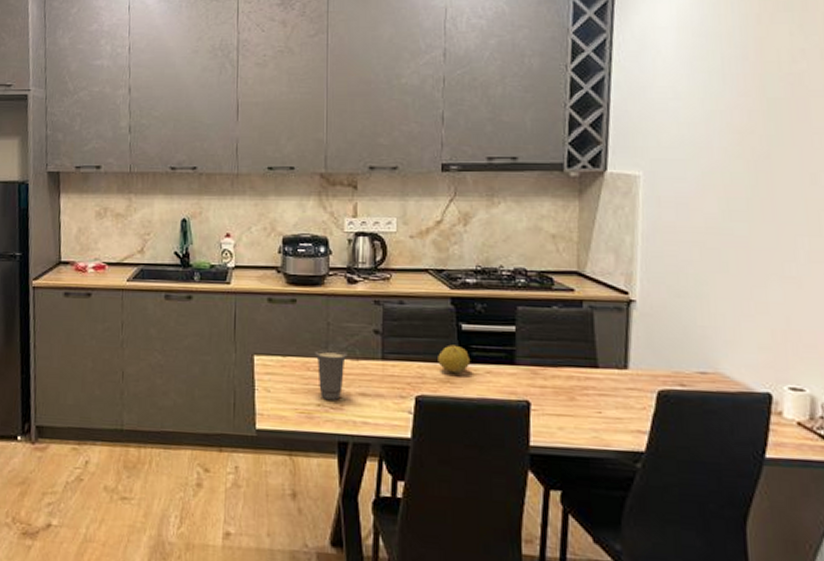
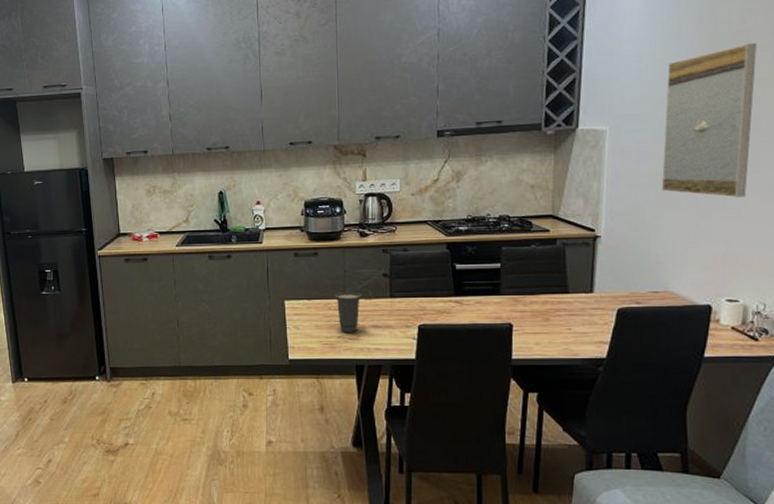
fruit: present [438,344,471,374] -> none [436,282,464,305]
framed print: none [706,86,812,265] -> present [661,42,757,198]

